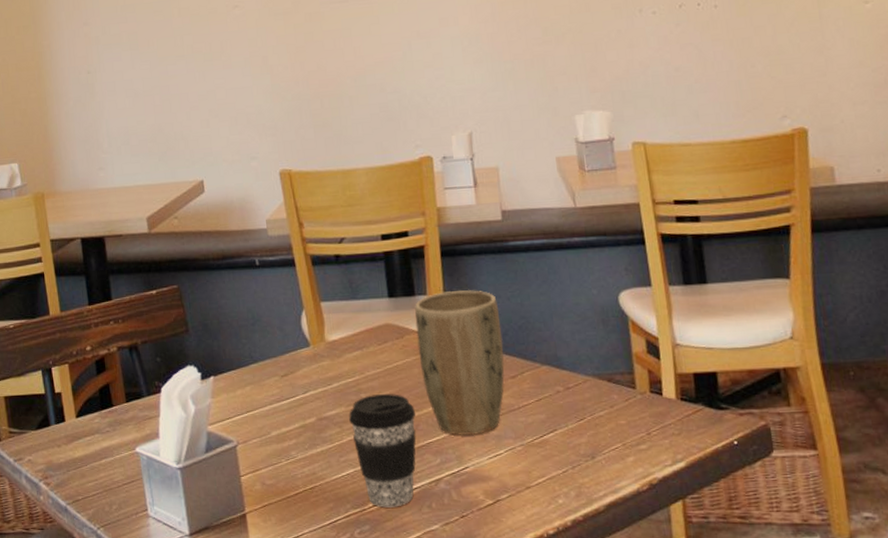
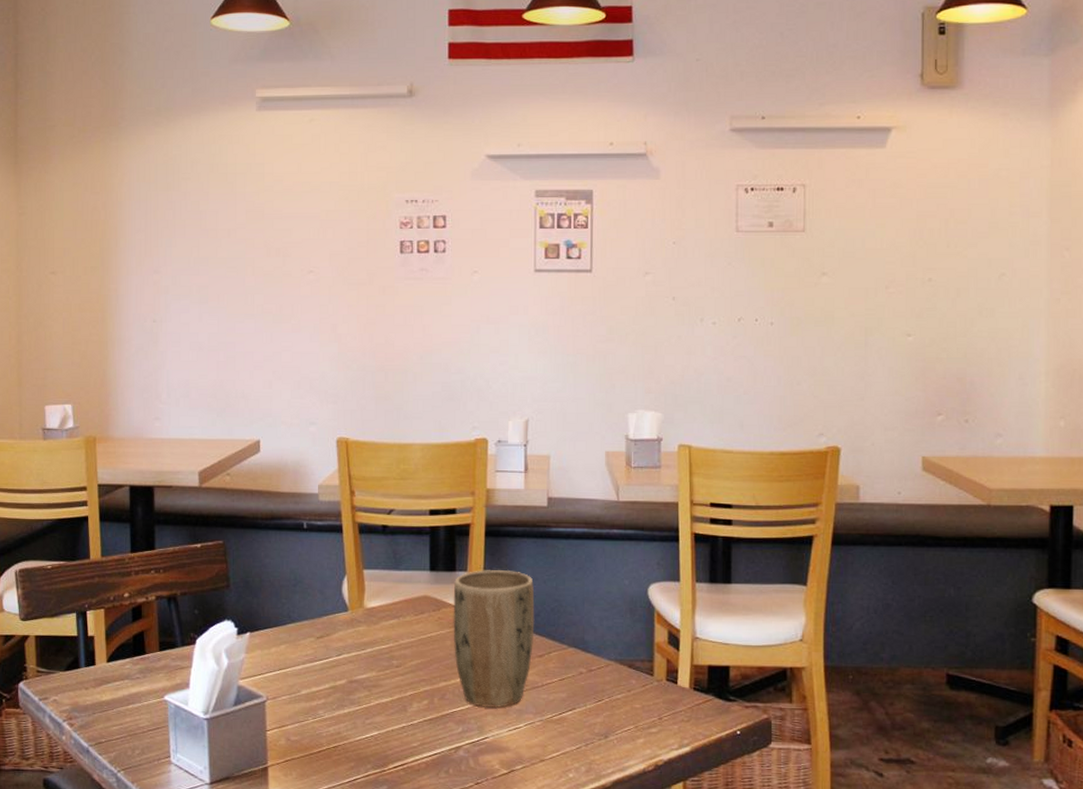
coffee cup: present [349,394,416,508] -> none [379,662,444,771]

